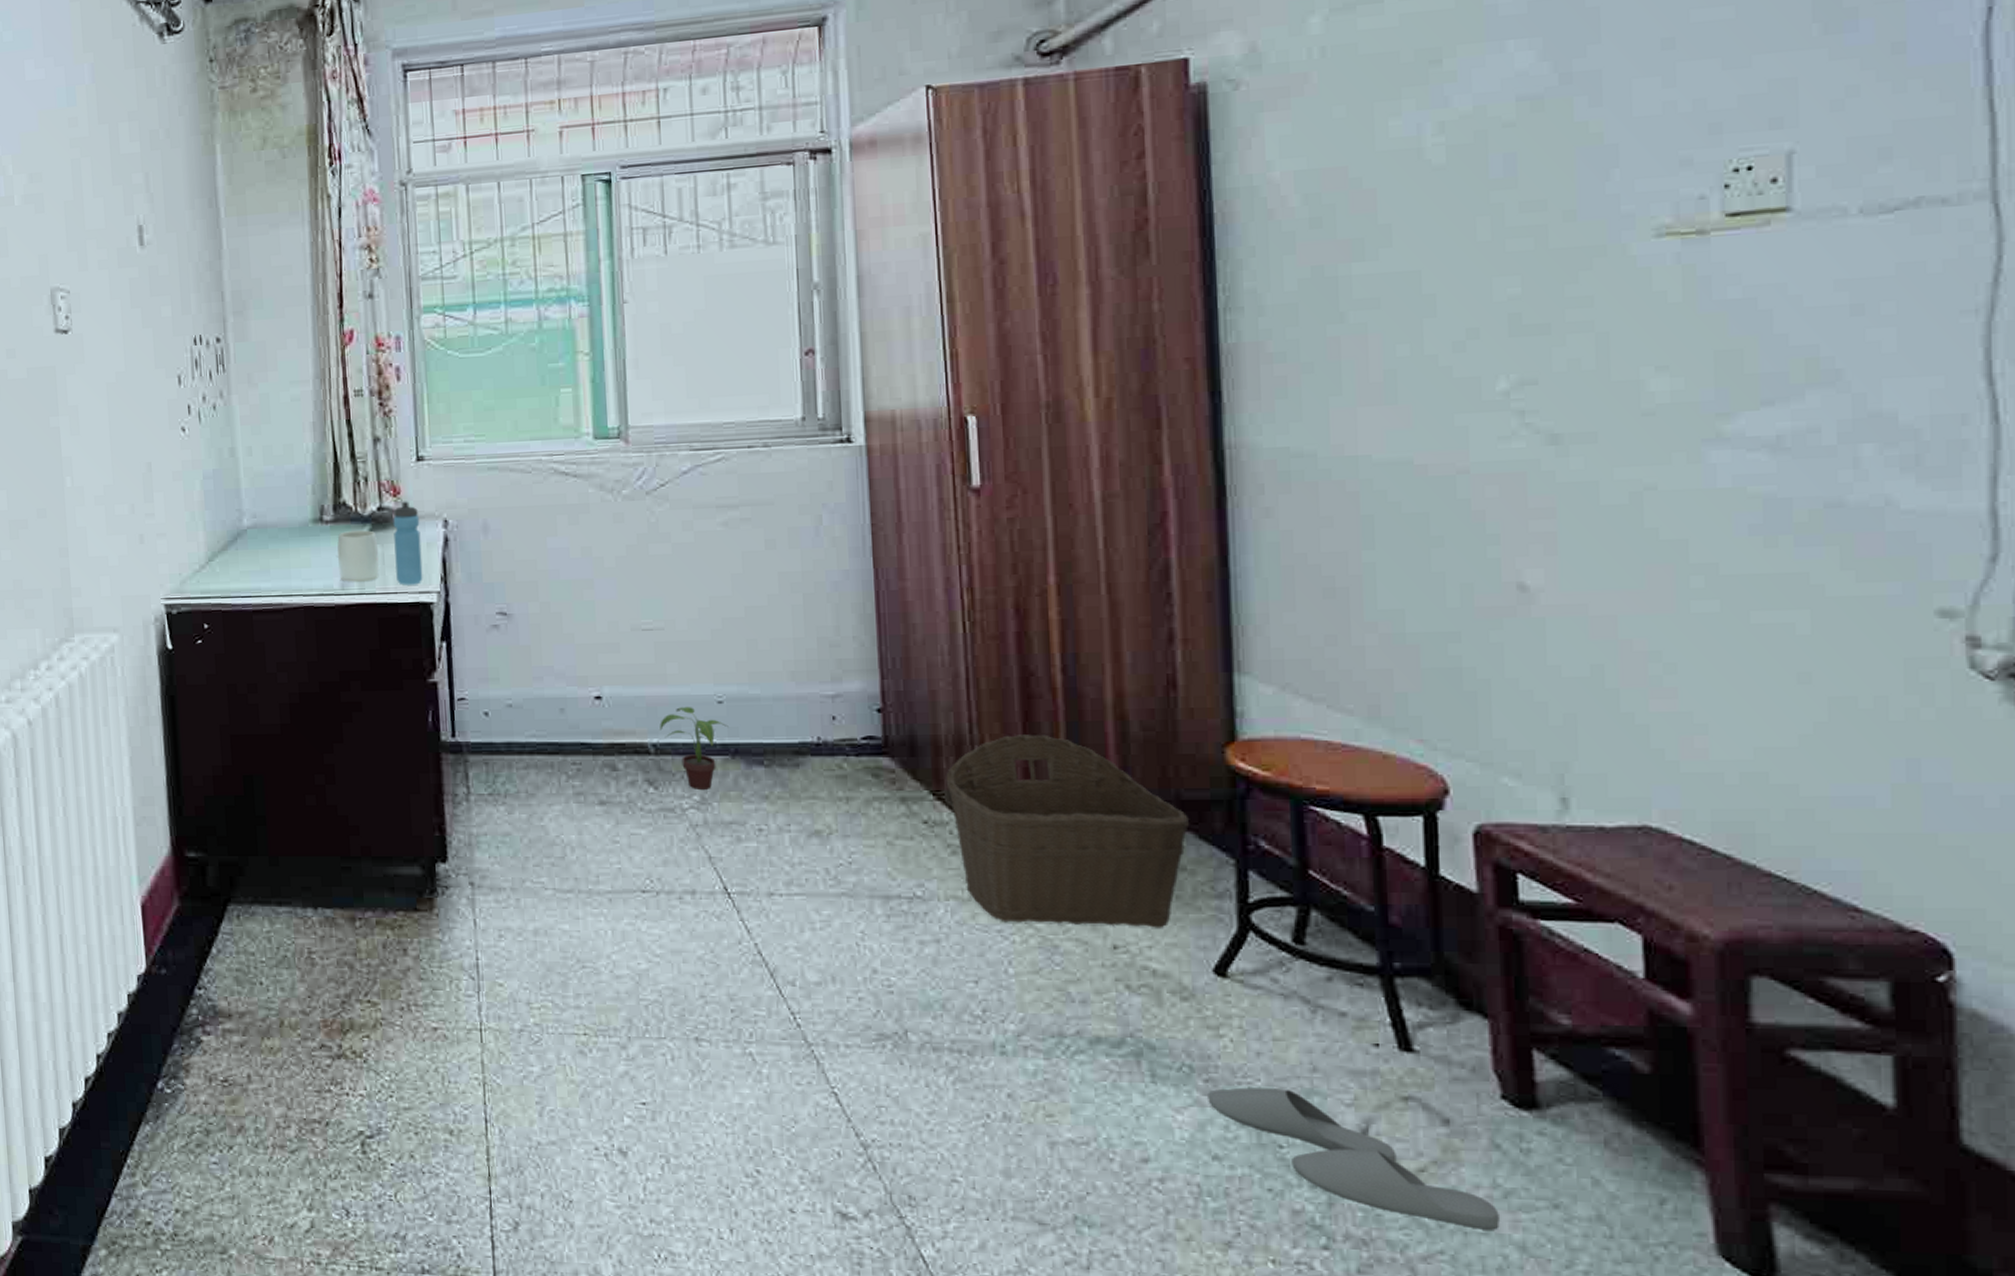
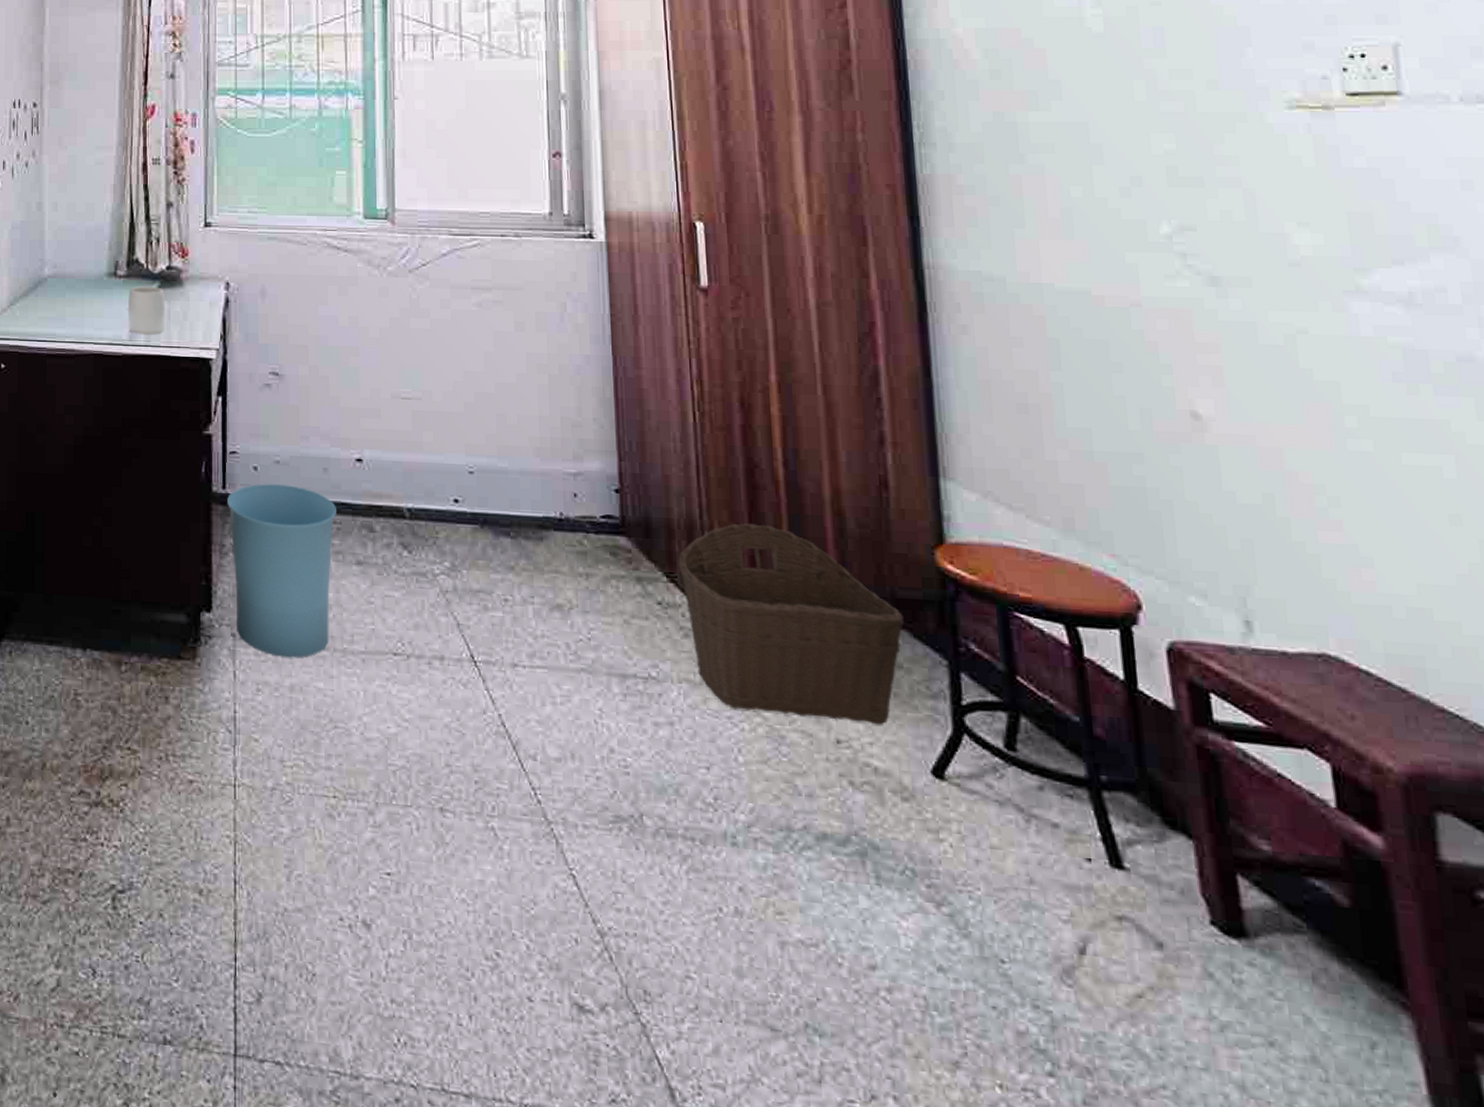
water bottle: present [393,501,423,585] -> none [180,262,204,341]
waste bin: none [458,729,576,902] -> present [227,484,336,658]
potted plant: present [659,707,729,789] -> none [414,475,478,557]
slippers: present [1208,1087,1500,1230] -> none [930,895,1218,1066]

